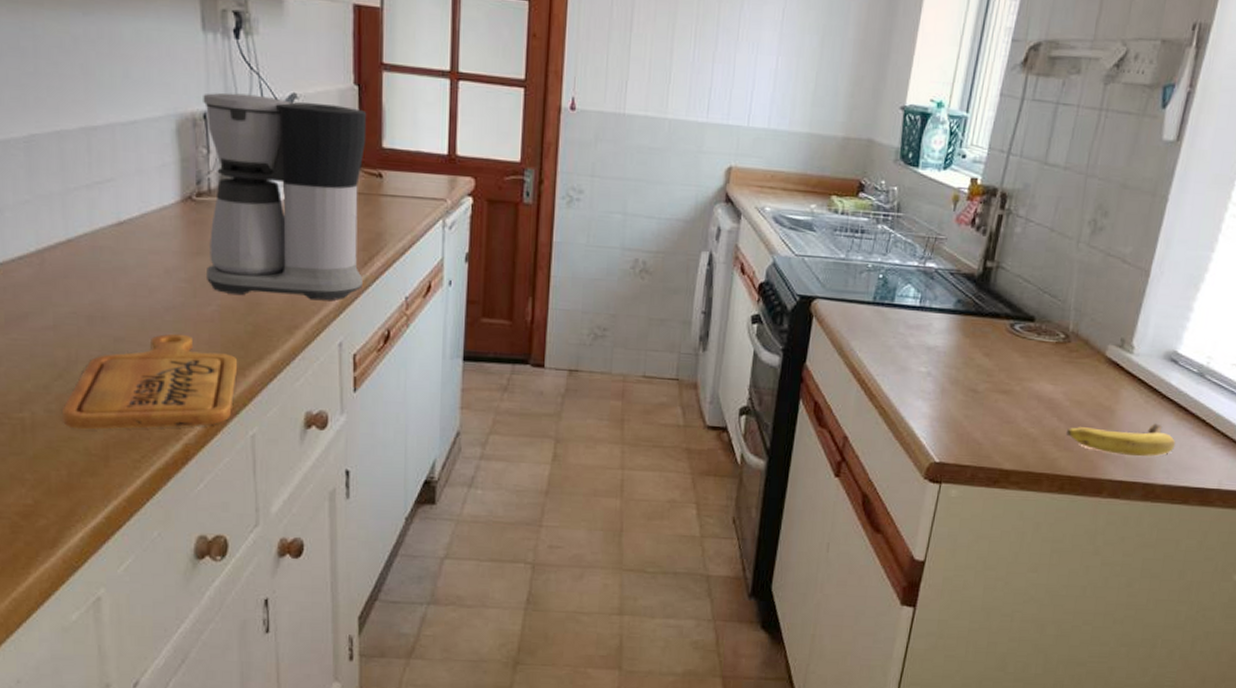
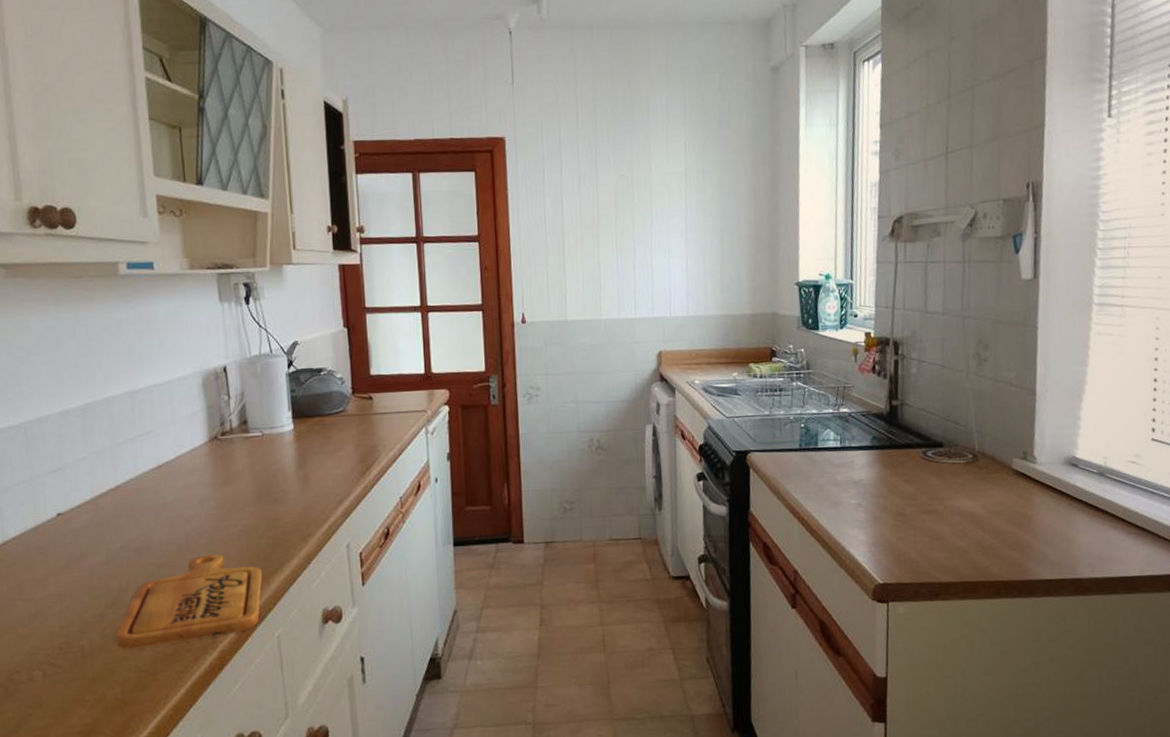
coffee maker: present [203,92,367,301] -> none [222,346,363,514]
fruit: present [1065,423,1176,456] -> none [991,523,1093,556]

